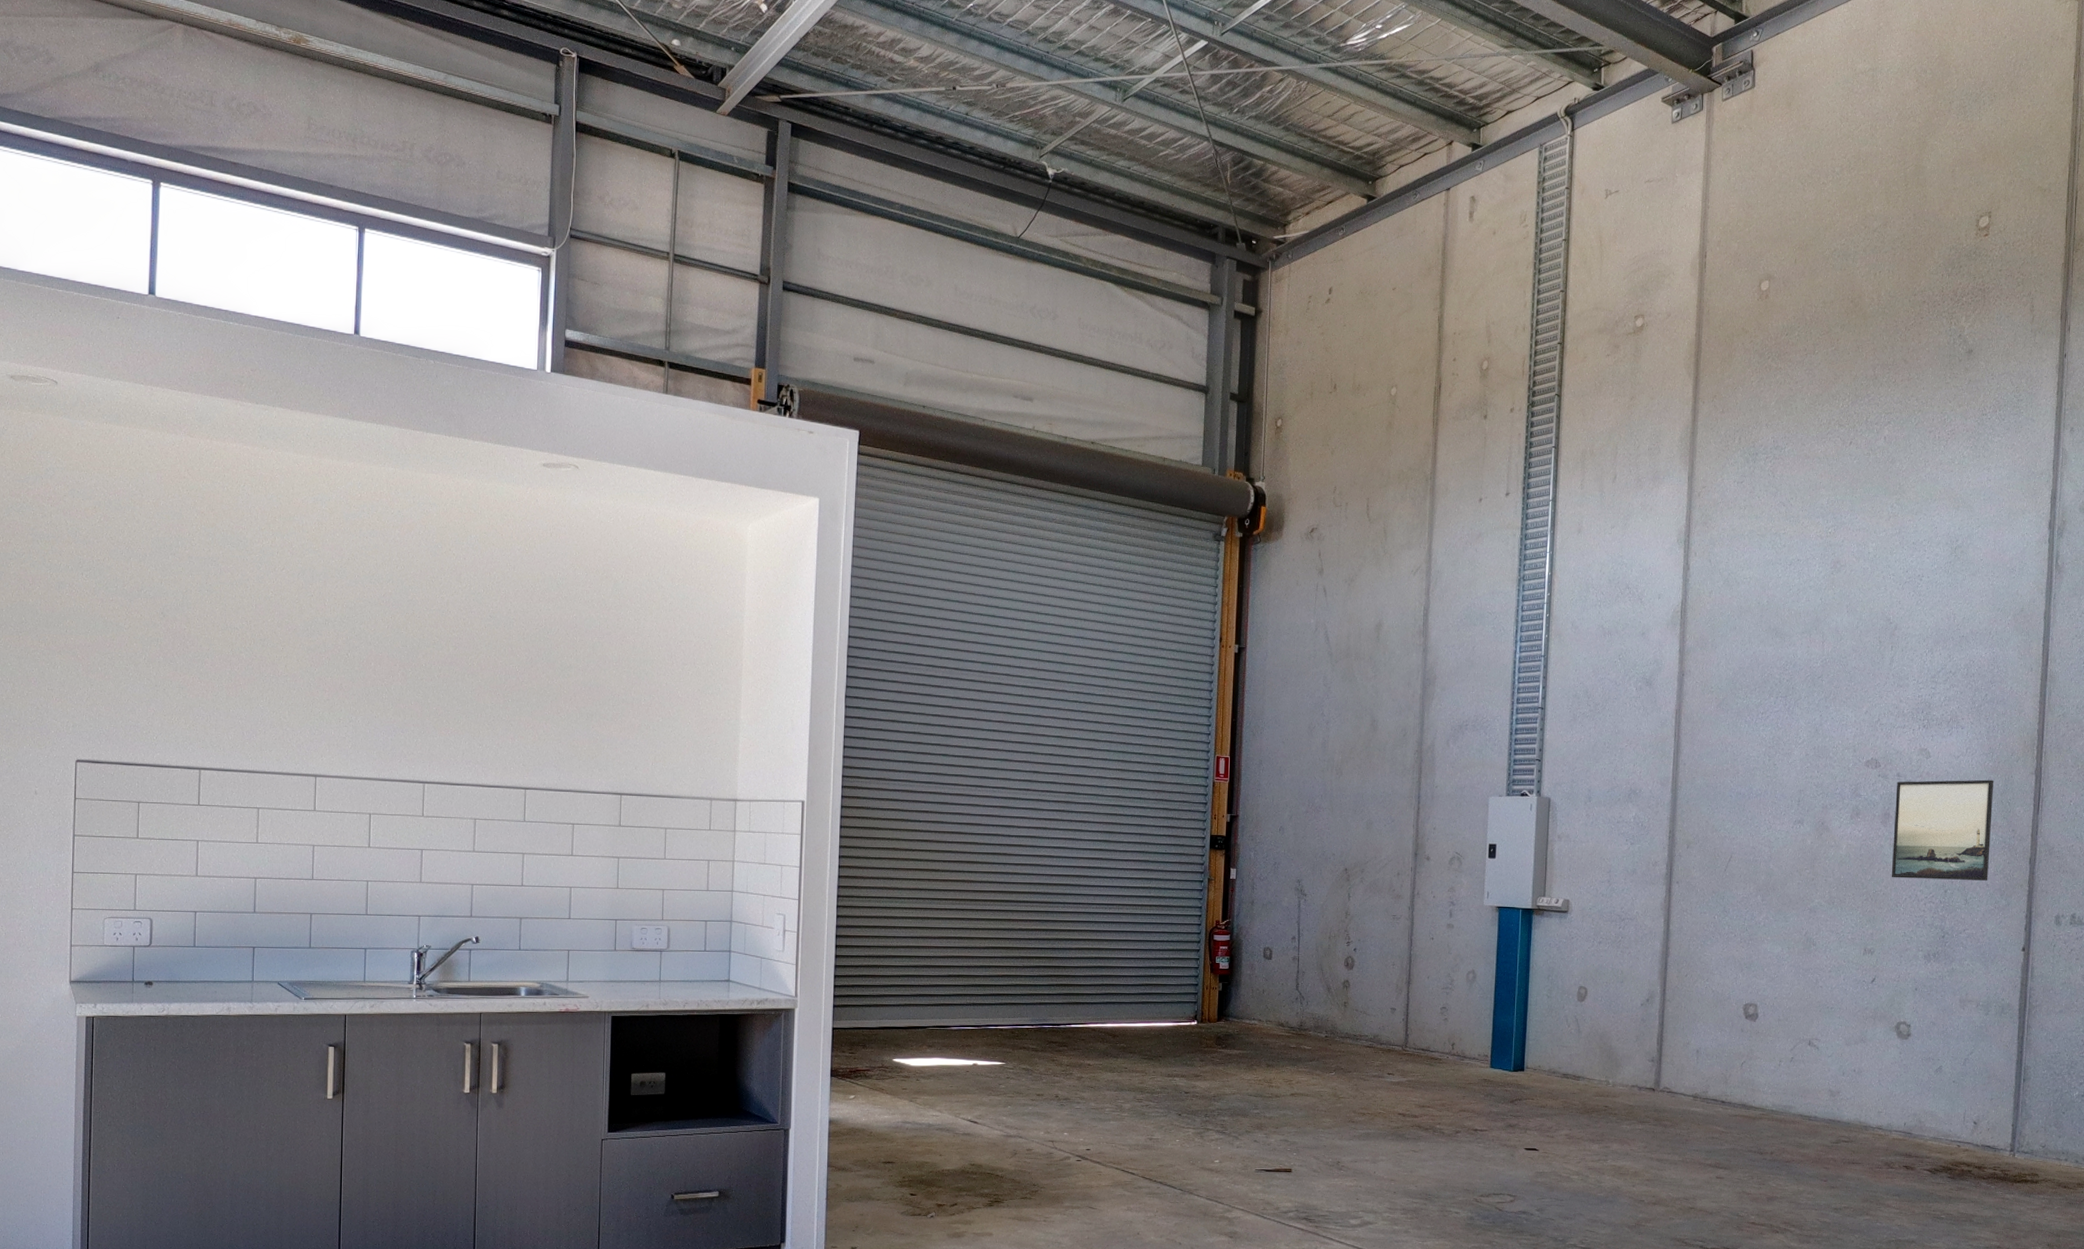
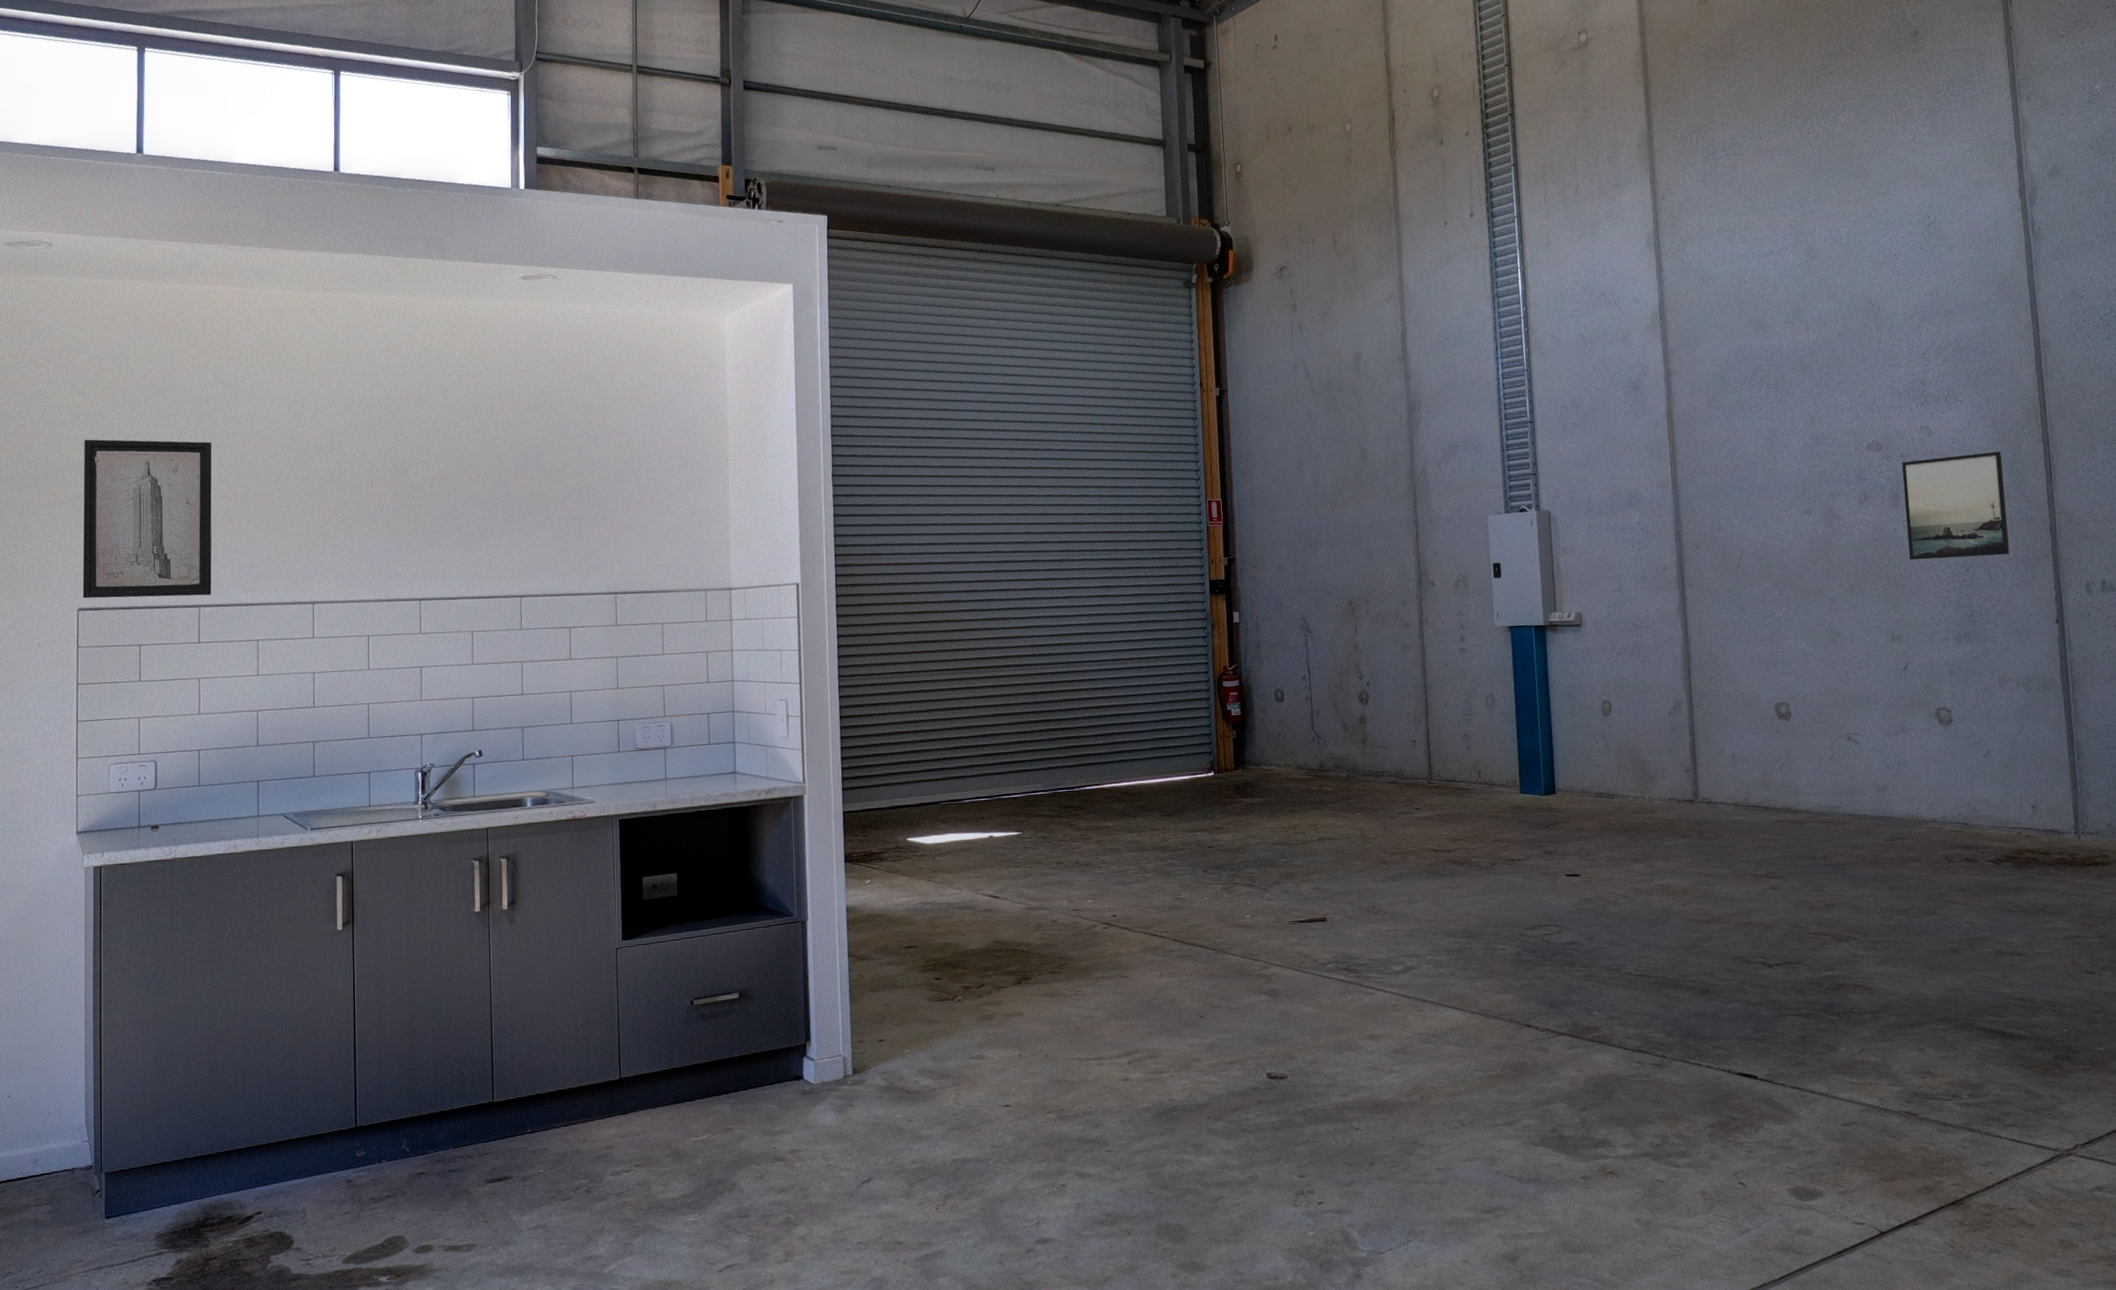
wall art: none [81,588,218,758] -> present [82,439,212,599]

